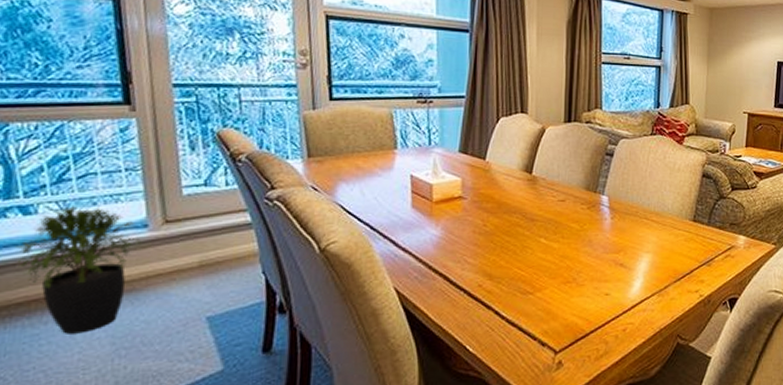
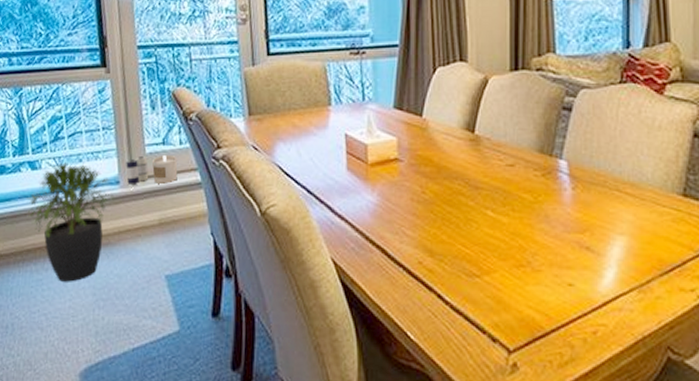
candle: none [156,197,187,229] -> present [126,155,149,186]
candle: none [191,197,223,227] -> present [152,155,178,185]

